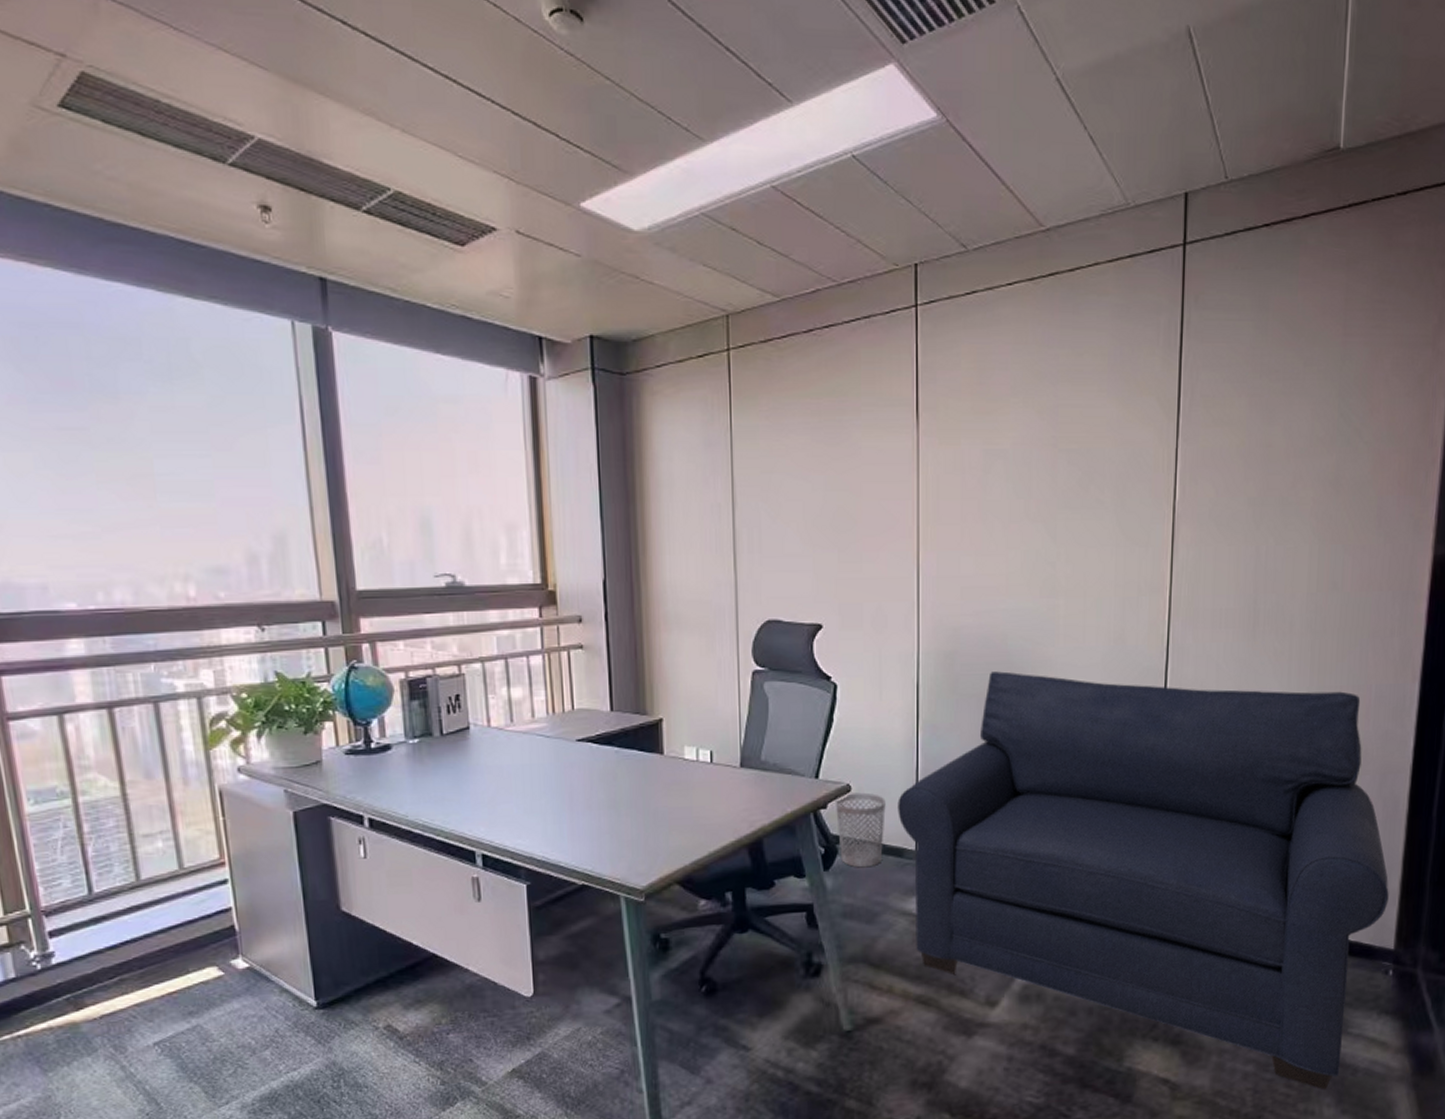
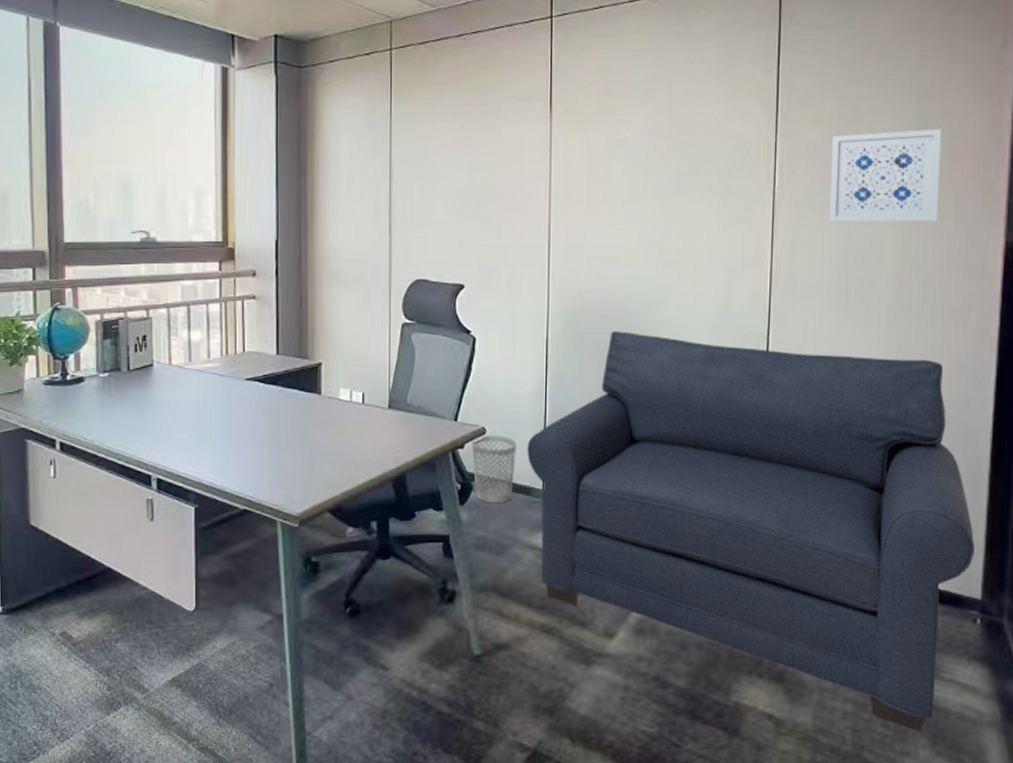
wall art: none [1236,427,1366,538] -> present [829,129,942,222]

